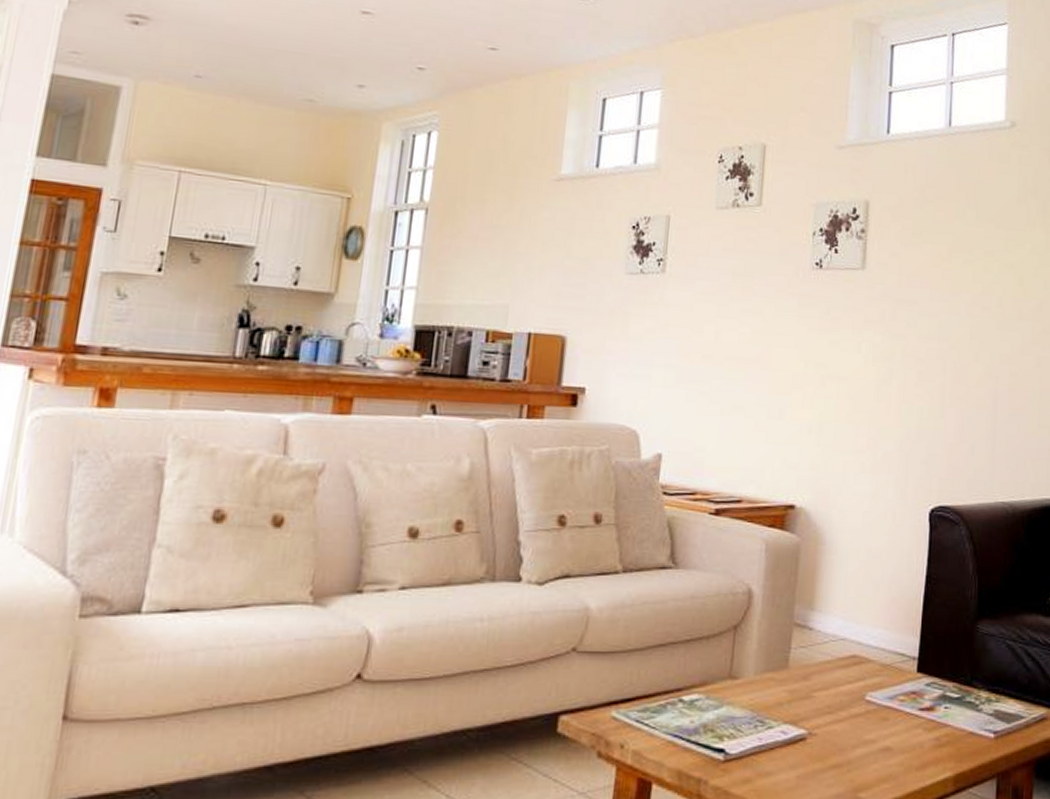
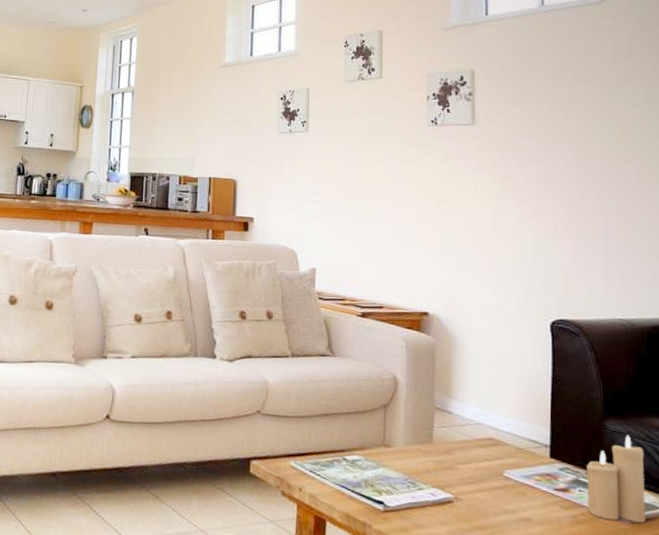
candle: none [952,637,1015,737] -> present [586,435,646,523]

